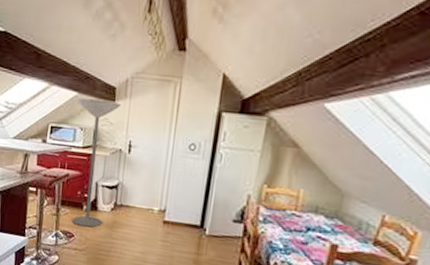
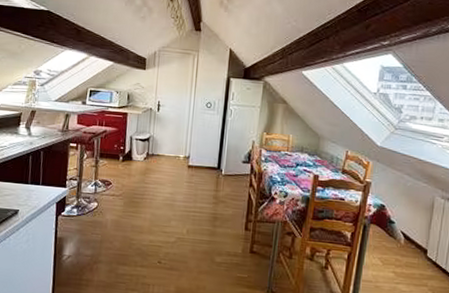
floor lamp: present [72,98,121,228] -> none [109,67,150,175]

